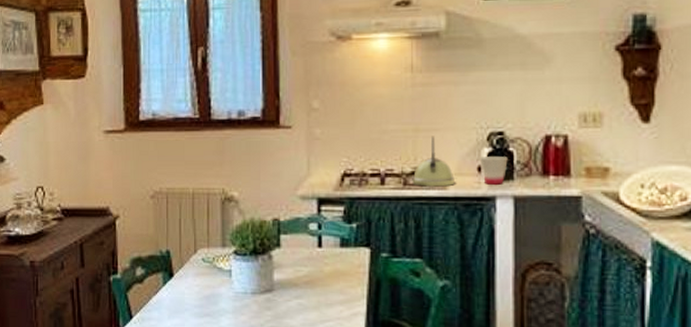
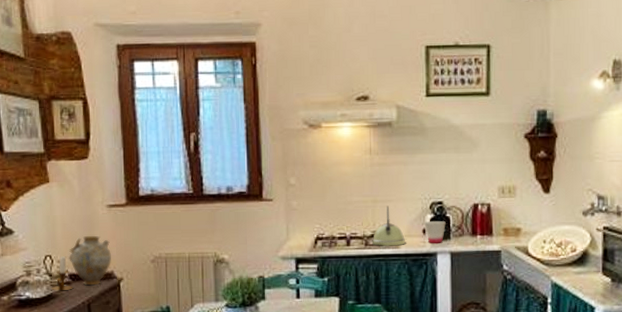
candlestick: none [42,188,66,228] -> present [51,256,74,291]
ceramic jug: none [61,165,107,223] -> present [69,235,111,286]

